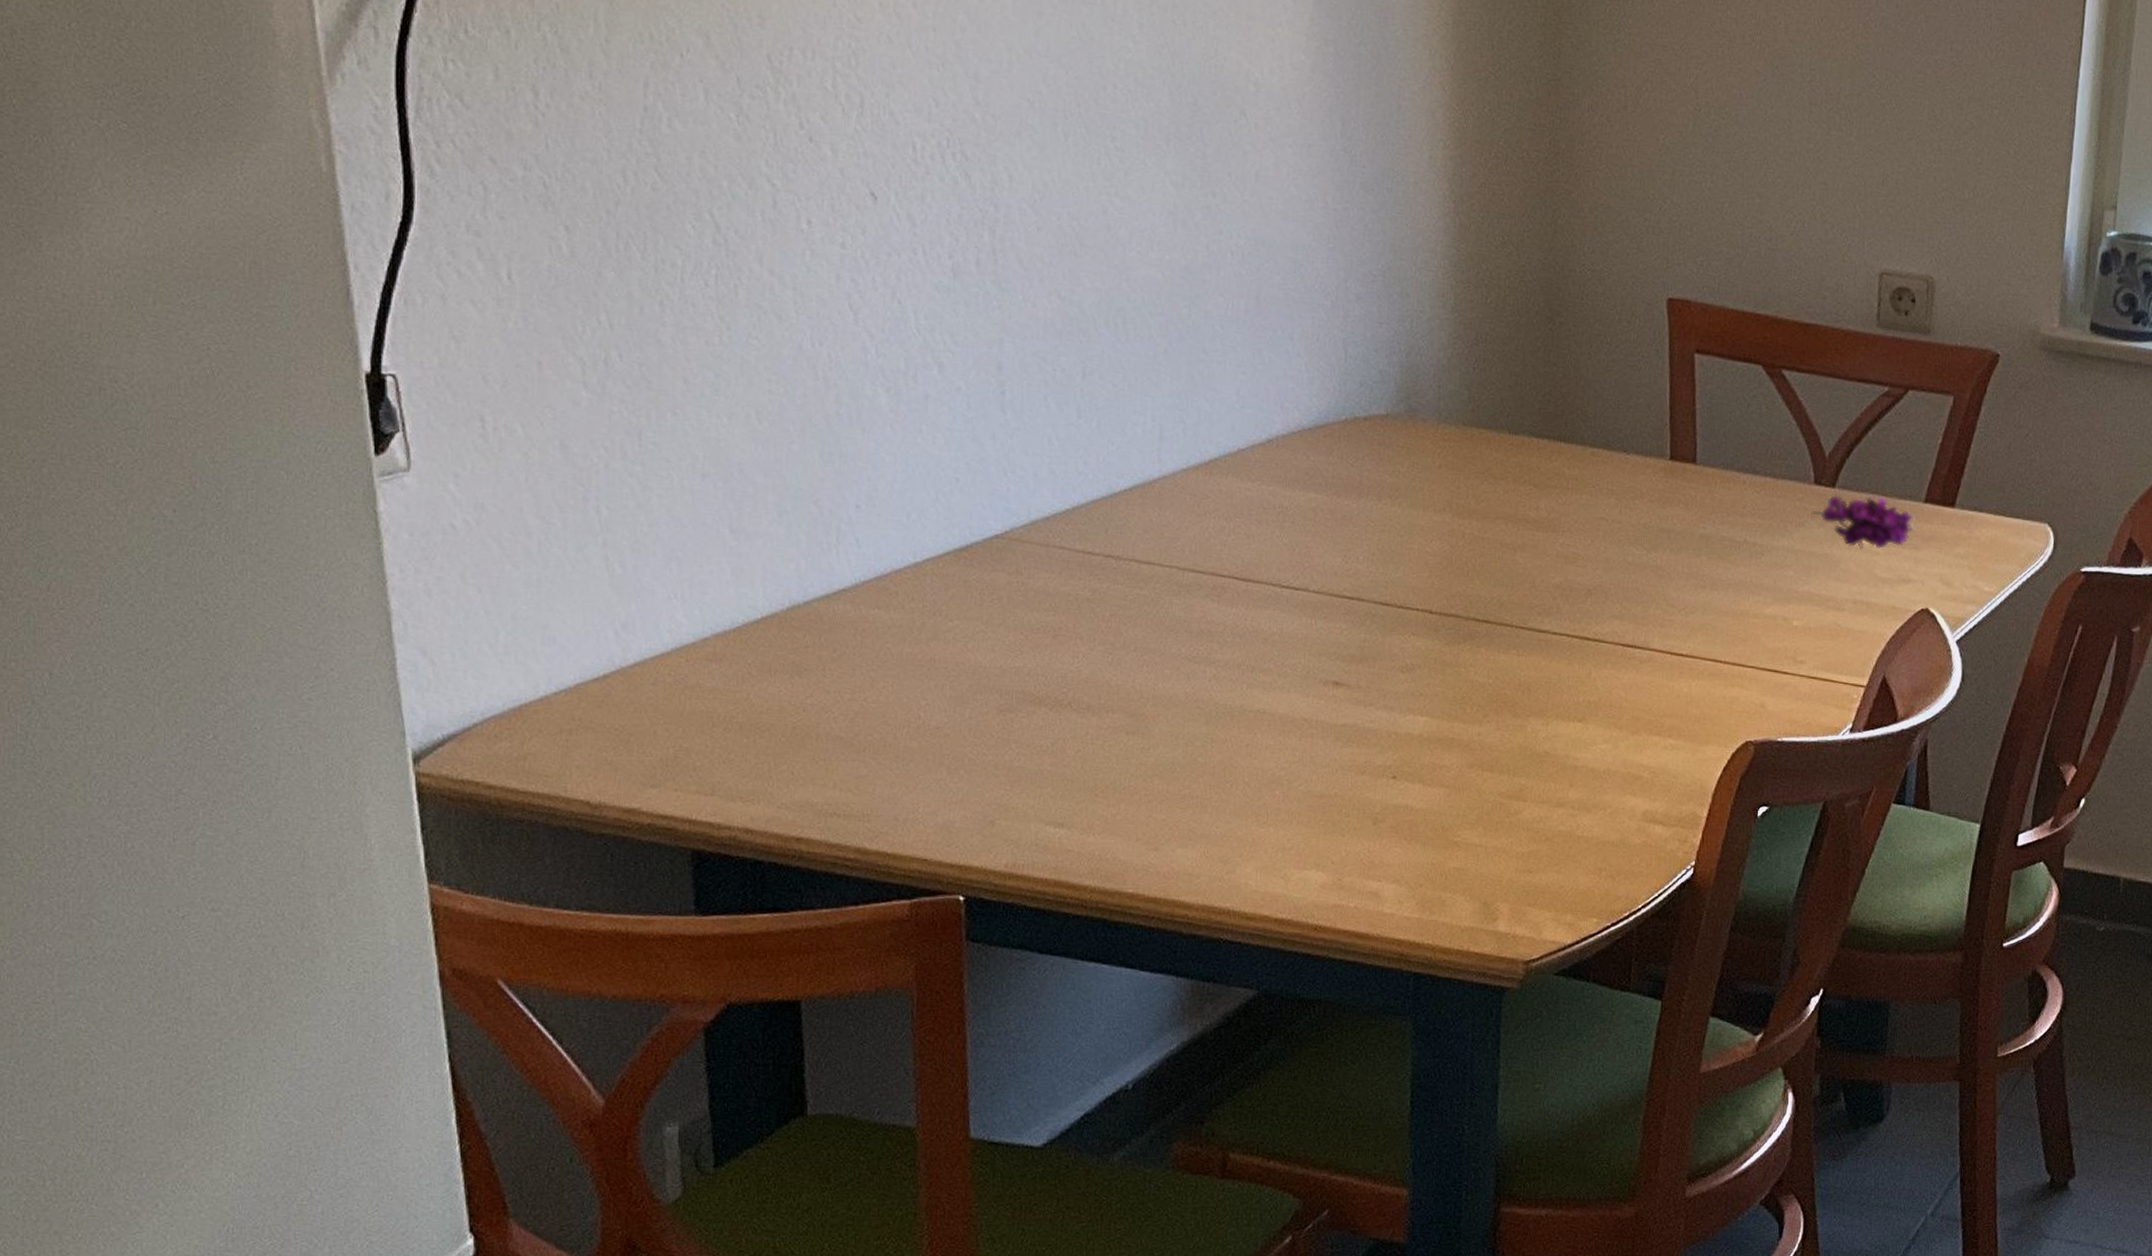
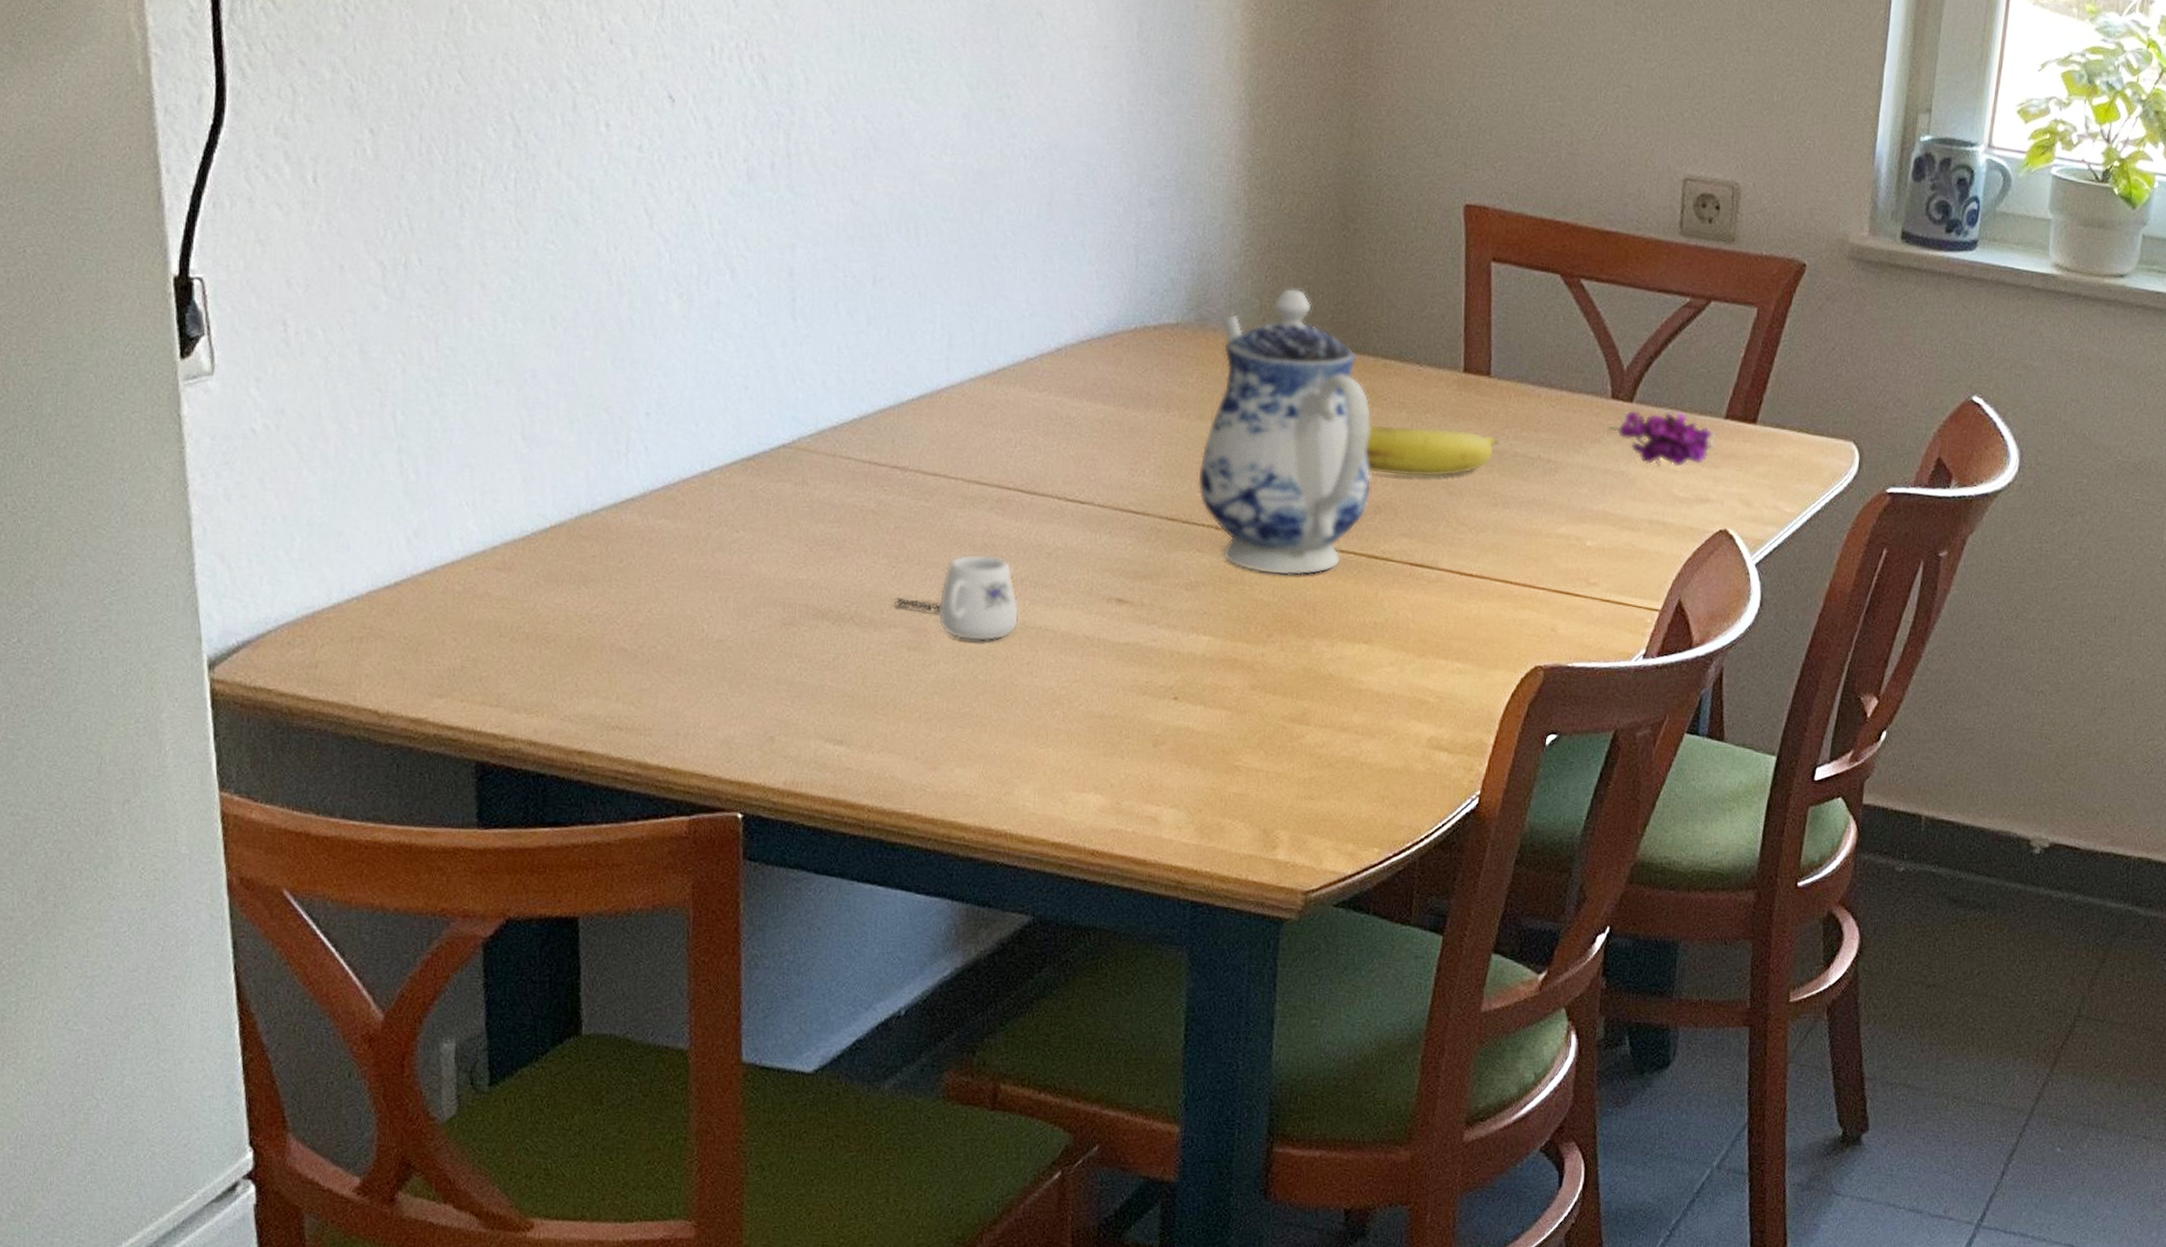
mug: none [1112,640,1237,725] -> present [895,554,1020,642]
teapot: none [1411,379,1582,657] -> present [1197,287,1372,576]
fruit: none [1575,509,1707,562] -> present [1365,423,1500,478]

